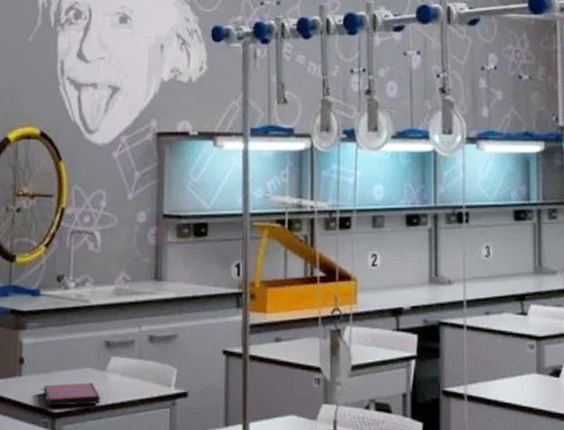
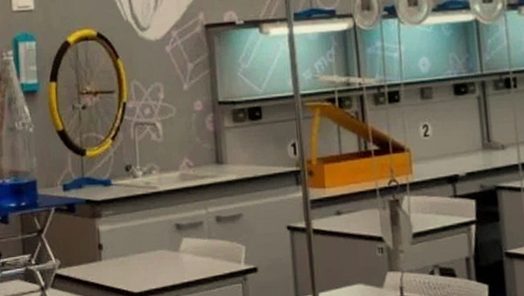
paperback book: present [41,382,101,406] -> none [120,263,177,287]

